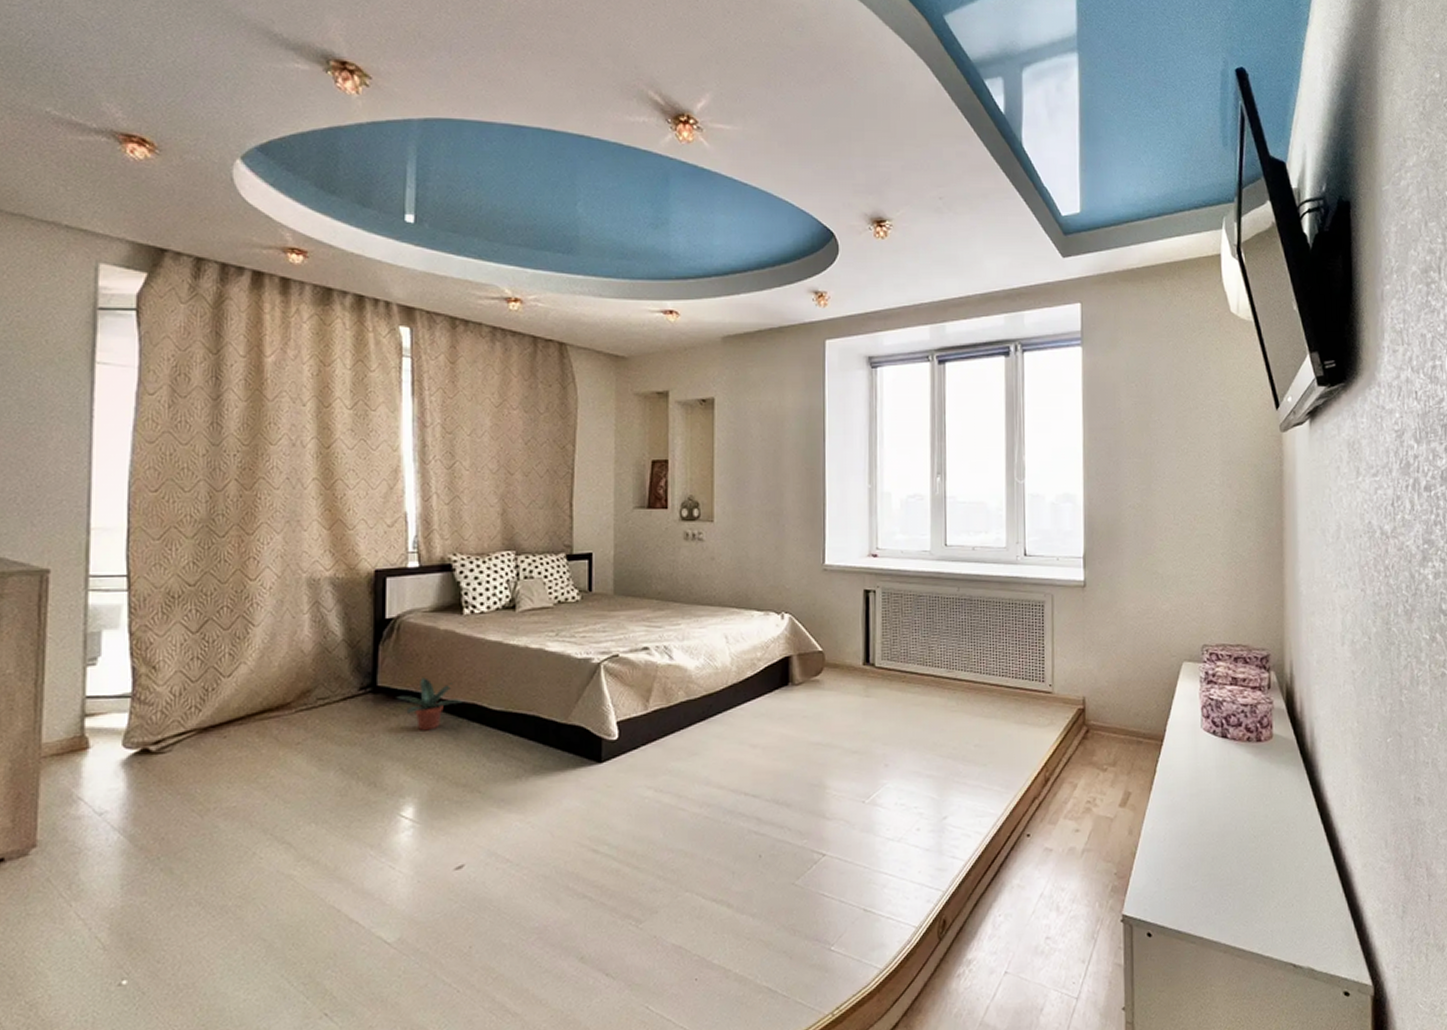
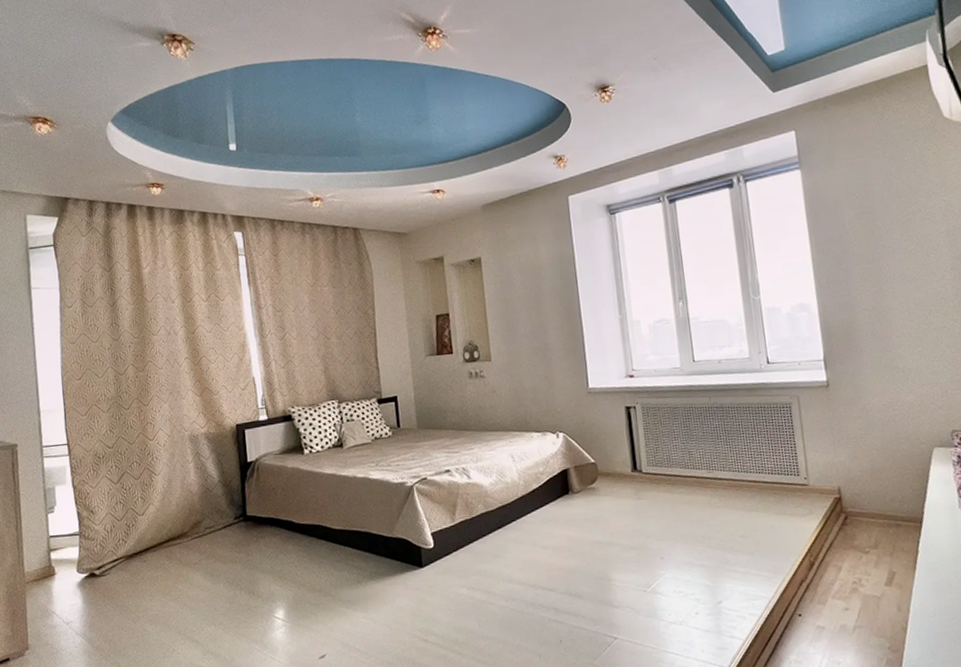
potted plant: present [396,677,462,731] -> none [261,506,311,549]

